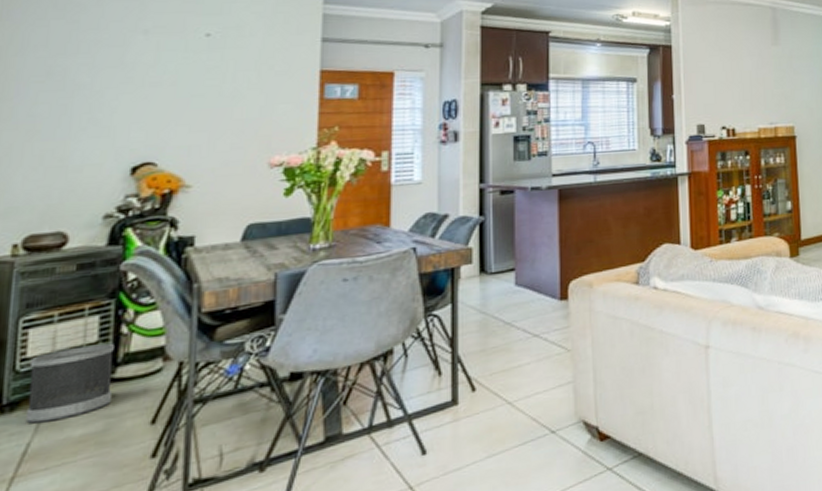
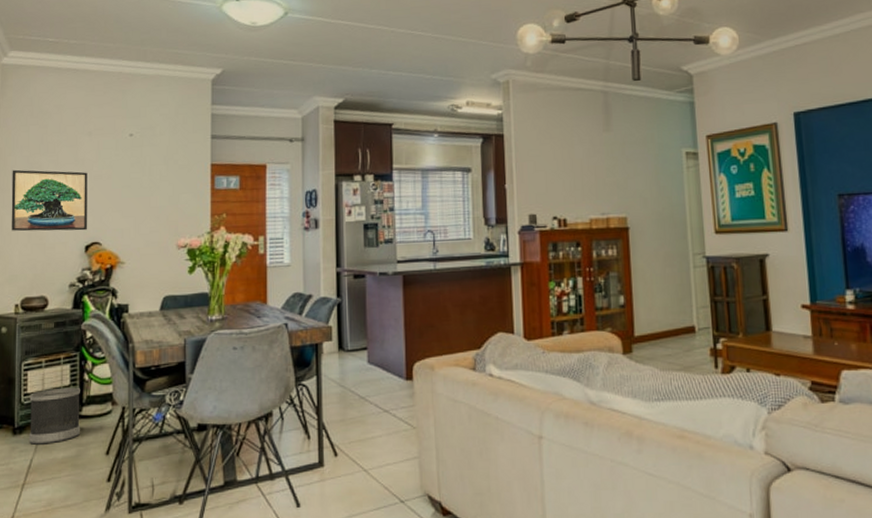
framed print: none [12,73,140,151] -> present [11,169,88,232]

